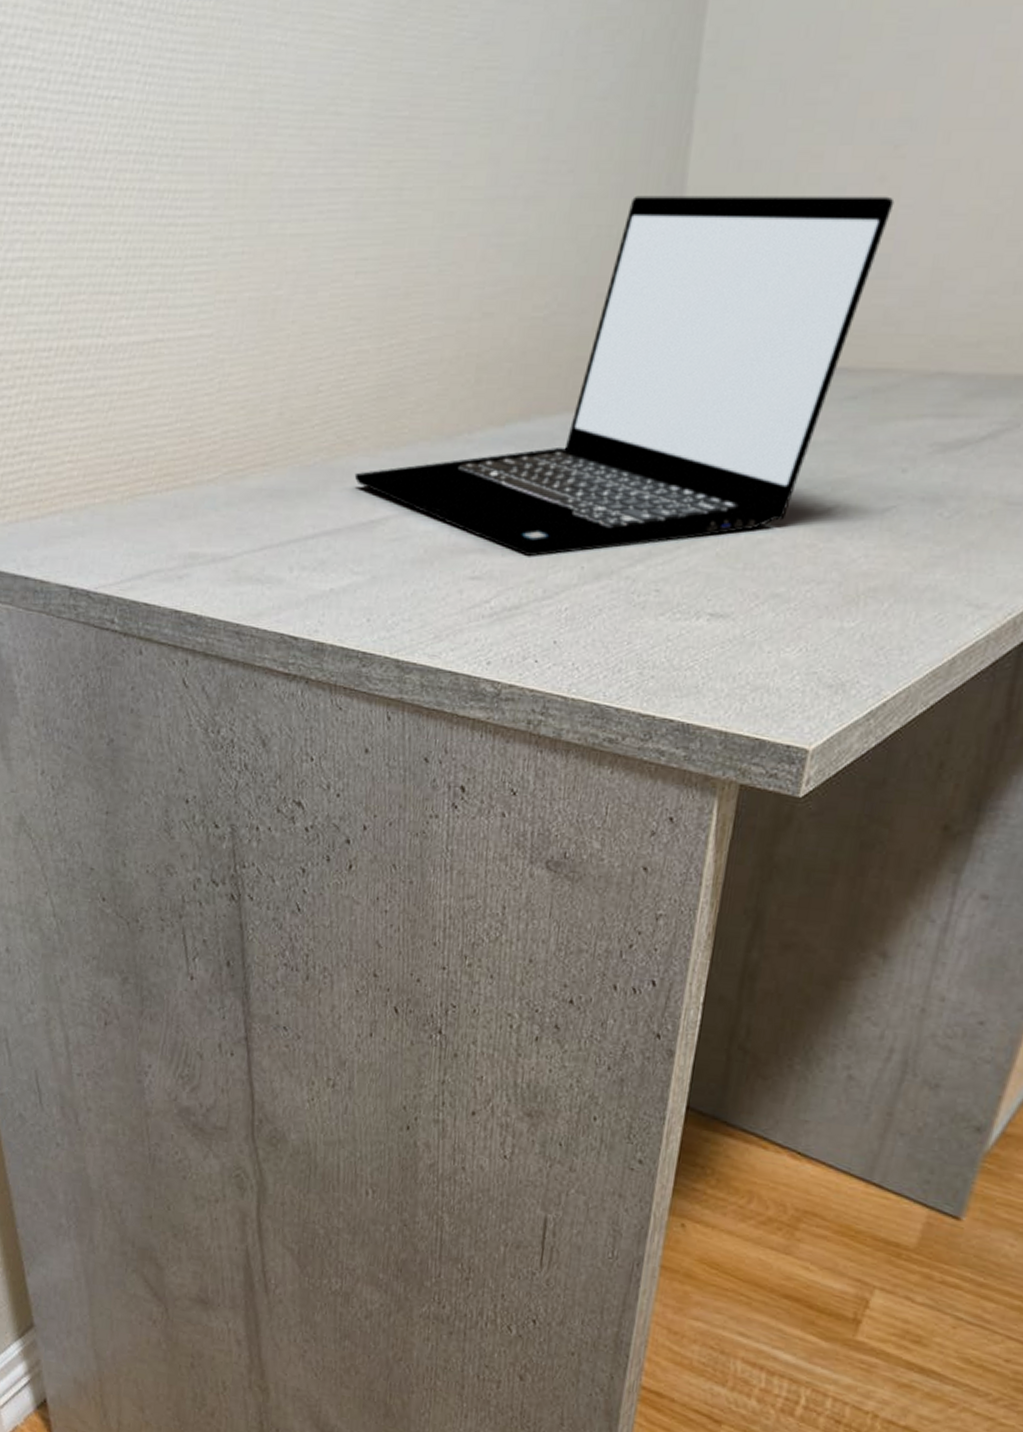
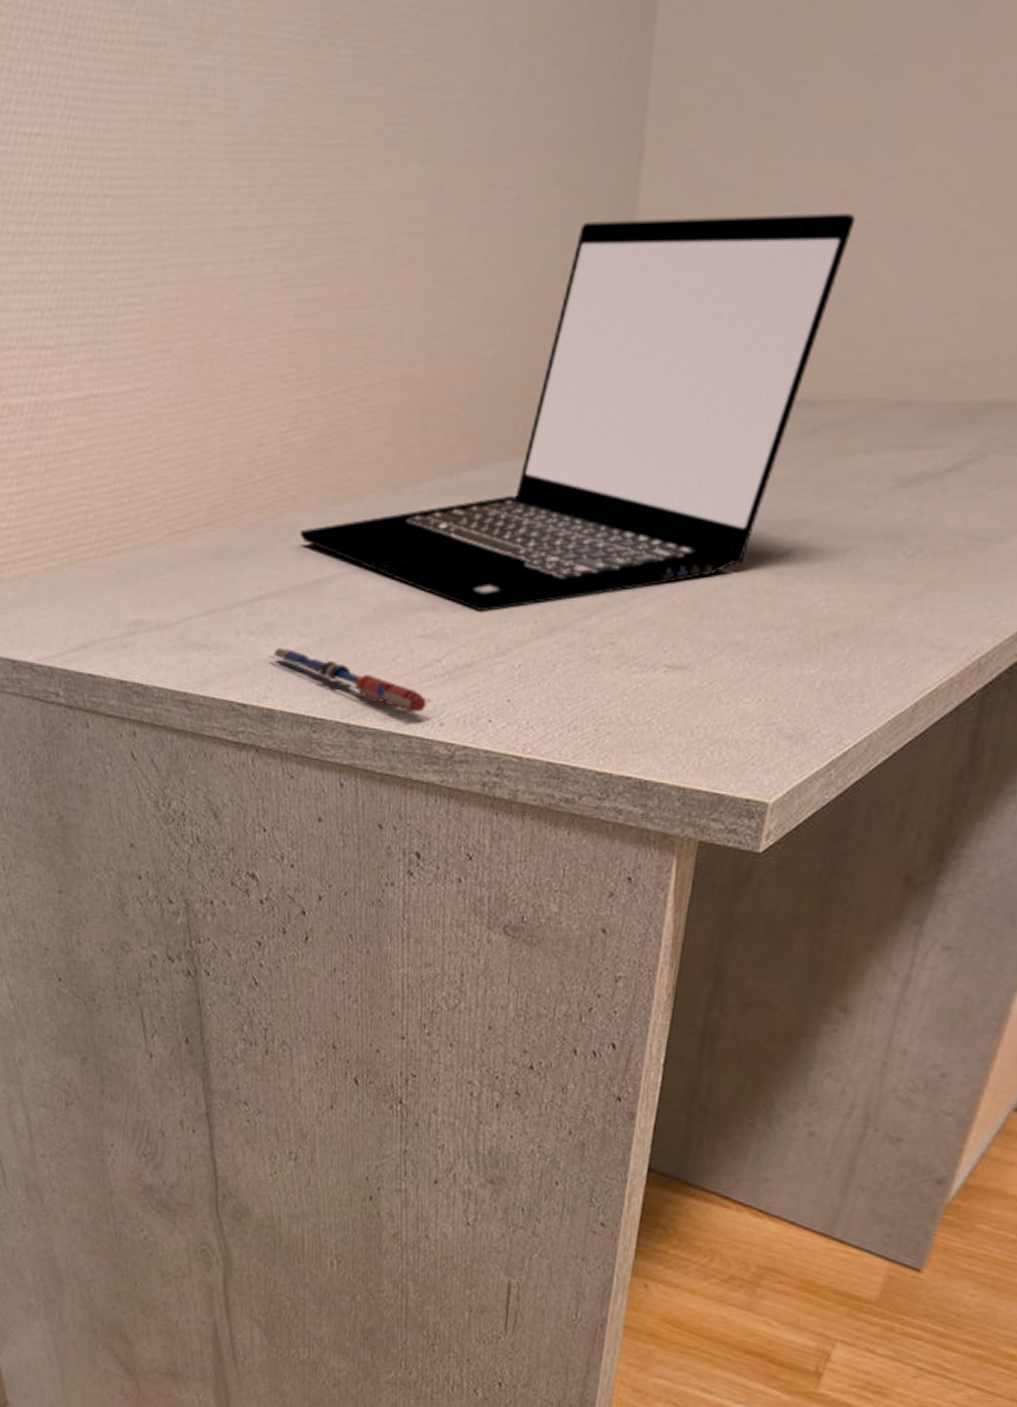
pen: none [321,583,479,651] -> present [269,647,431,713]

